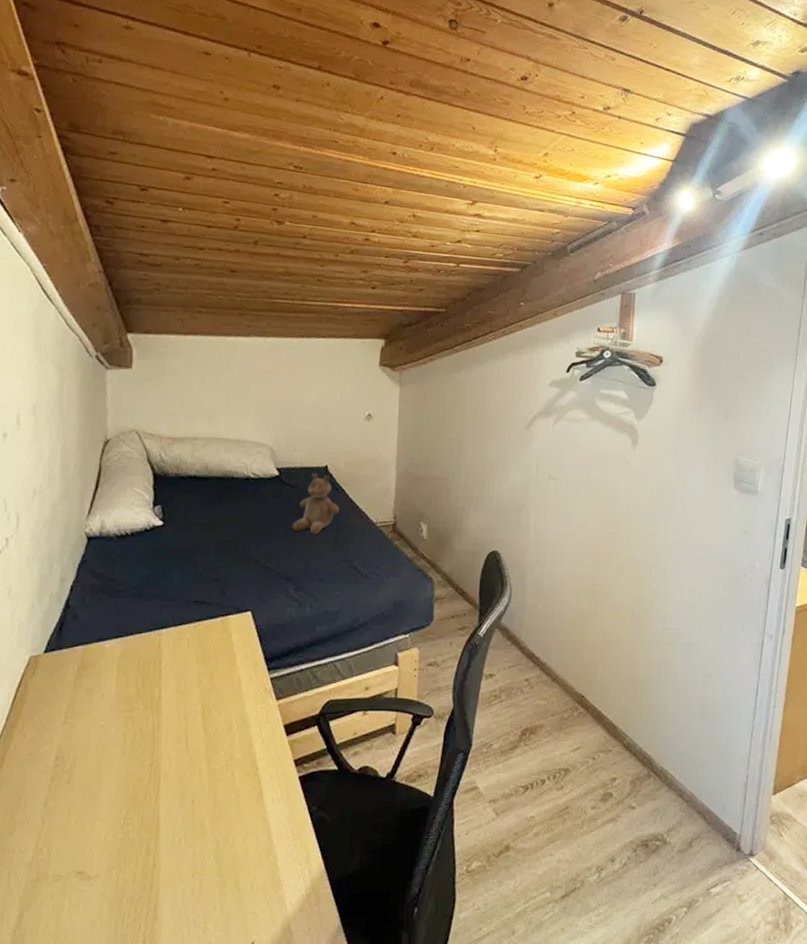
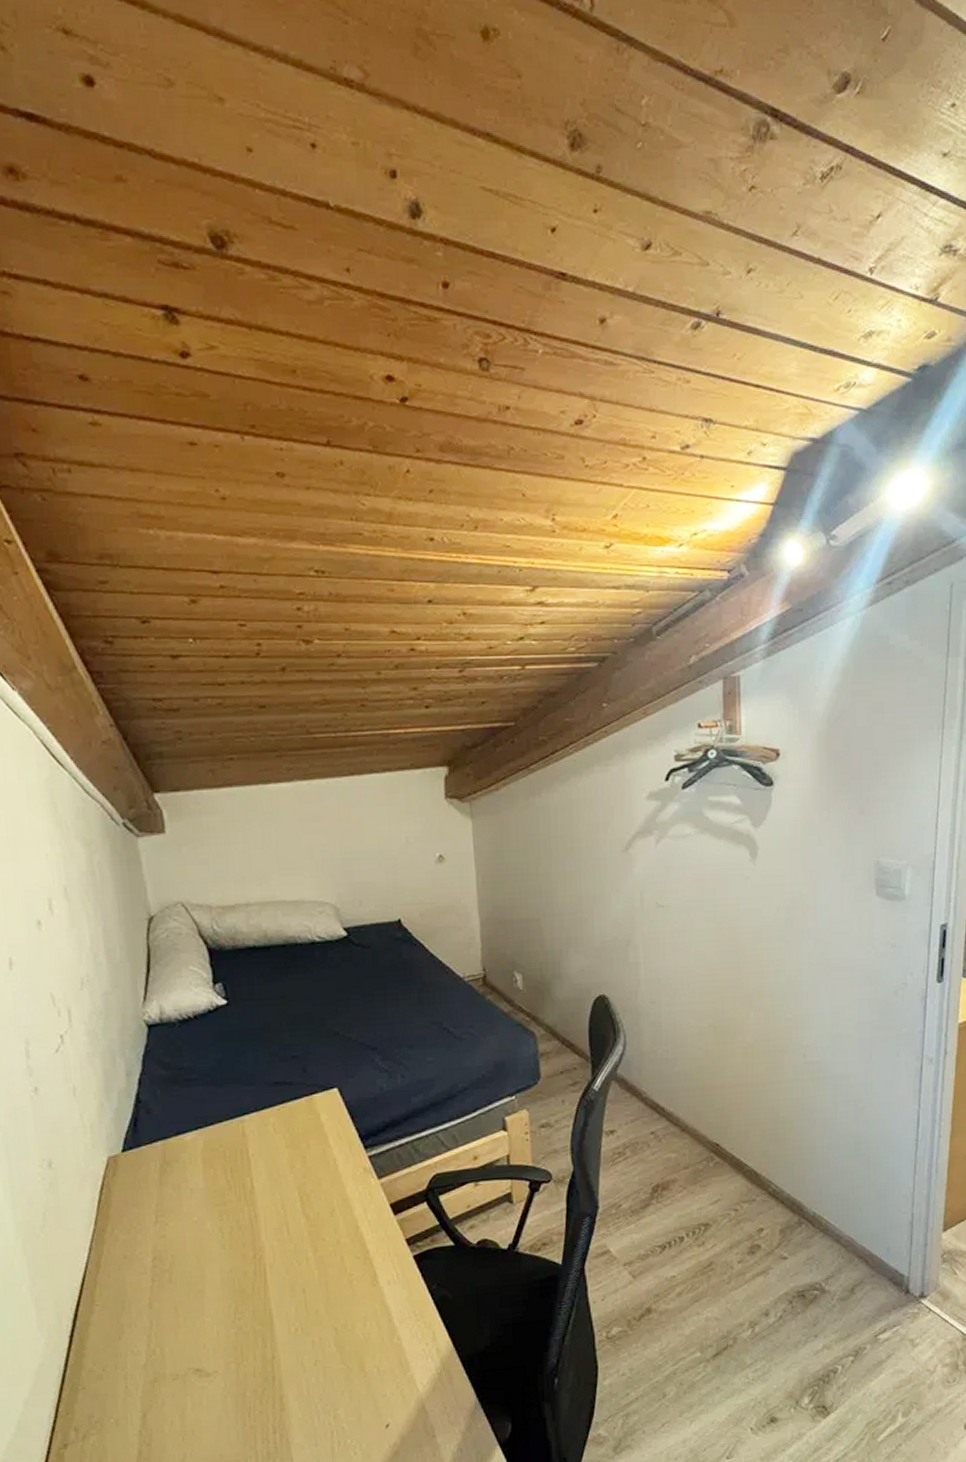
stuffed animal: present [293,473,339,535] -> none [370,929,420,998]

